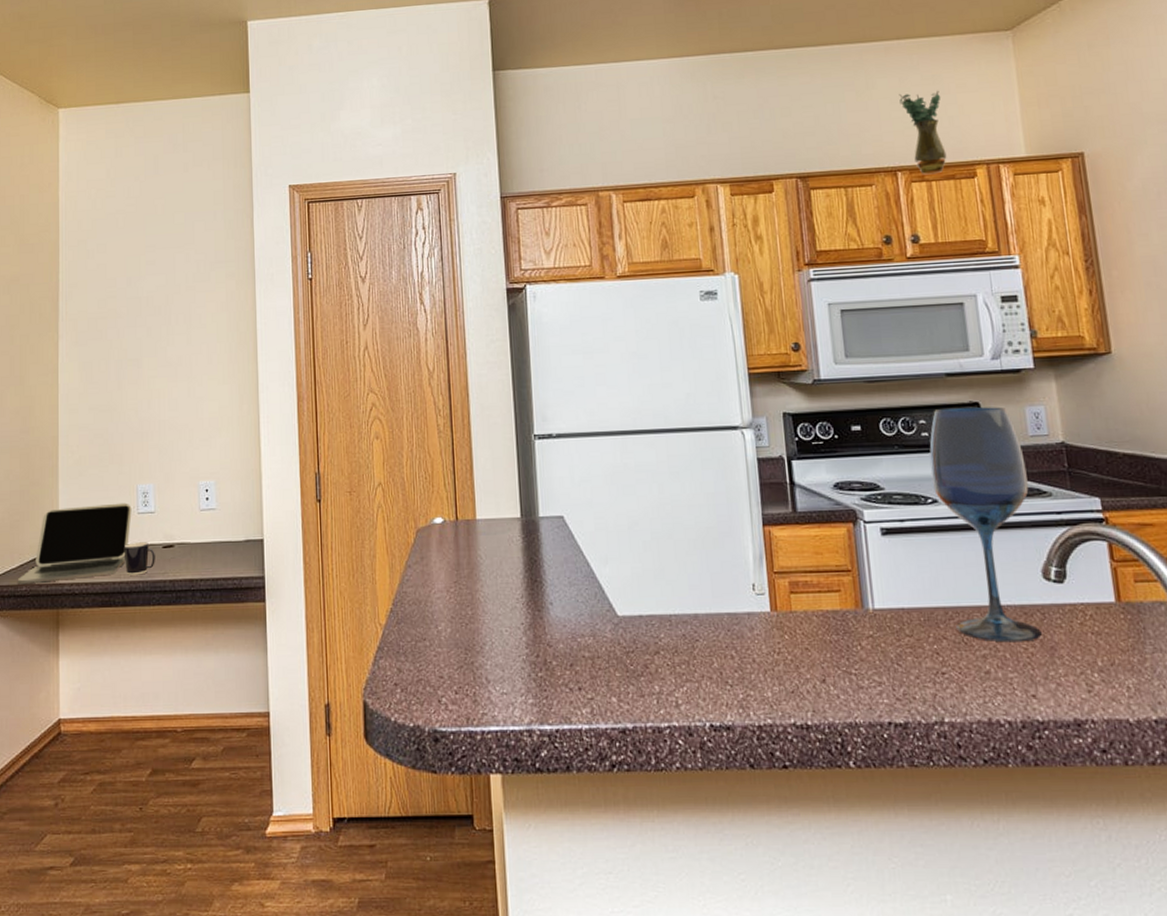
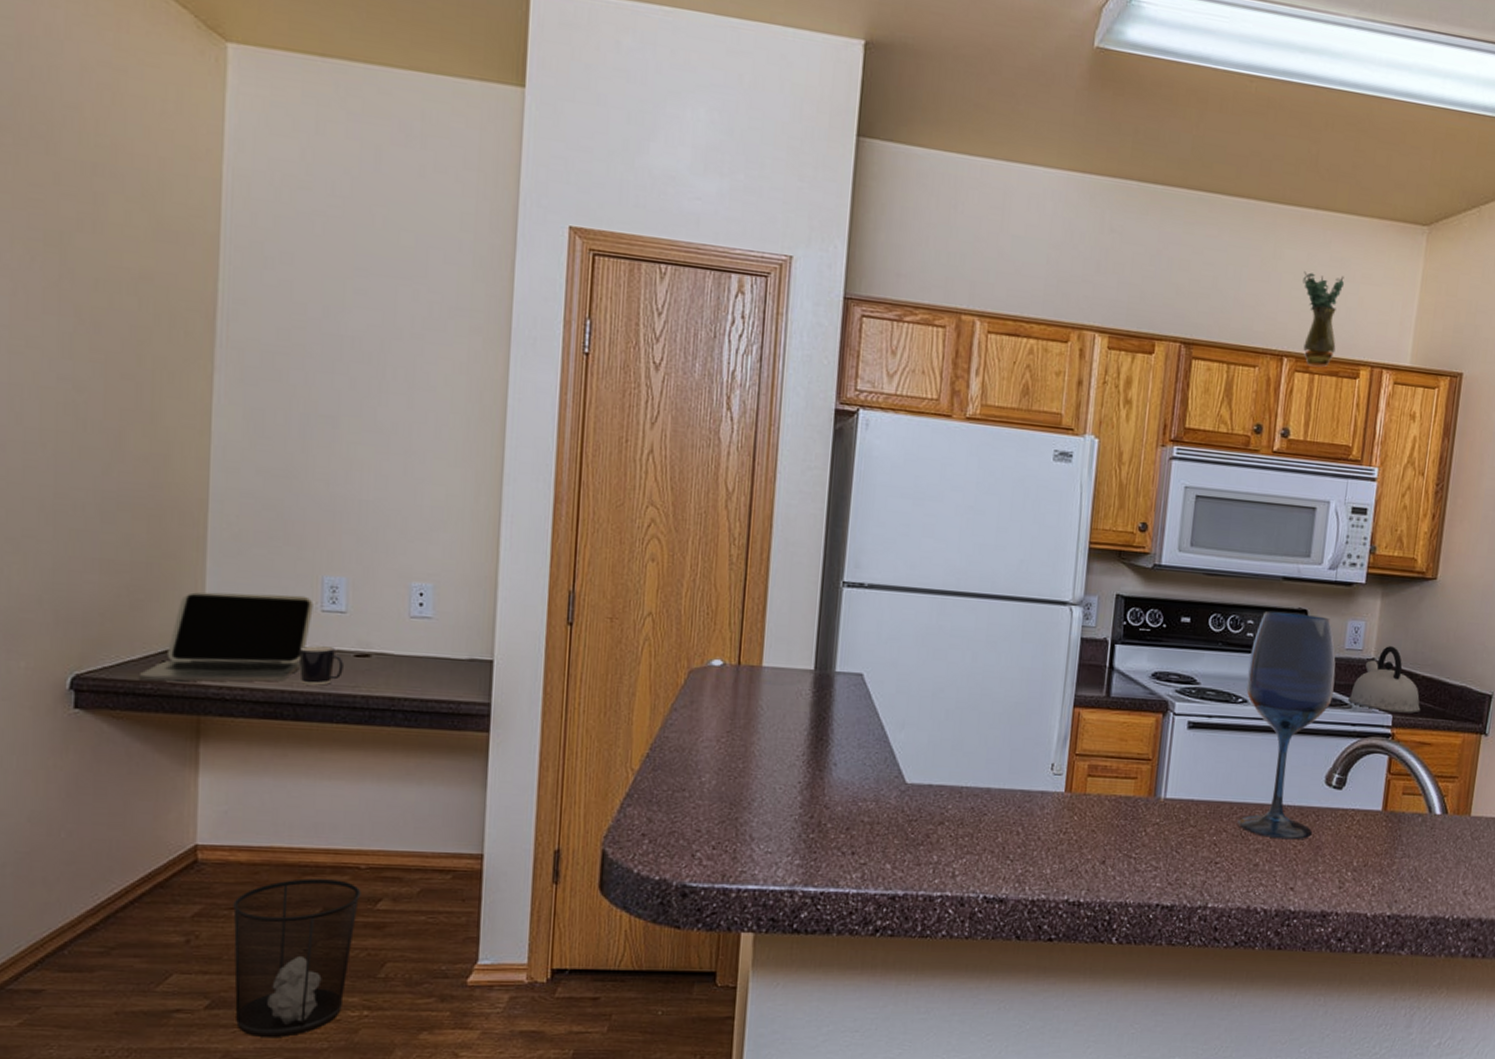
waste bin: none [87,743,179,891] -> present [233,878,361,1037]
kettle: none [1046,427,1131,495] -> present [1348,646,1421,713]

